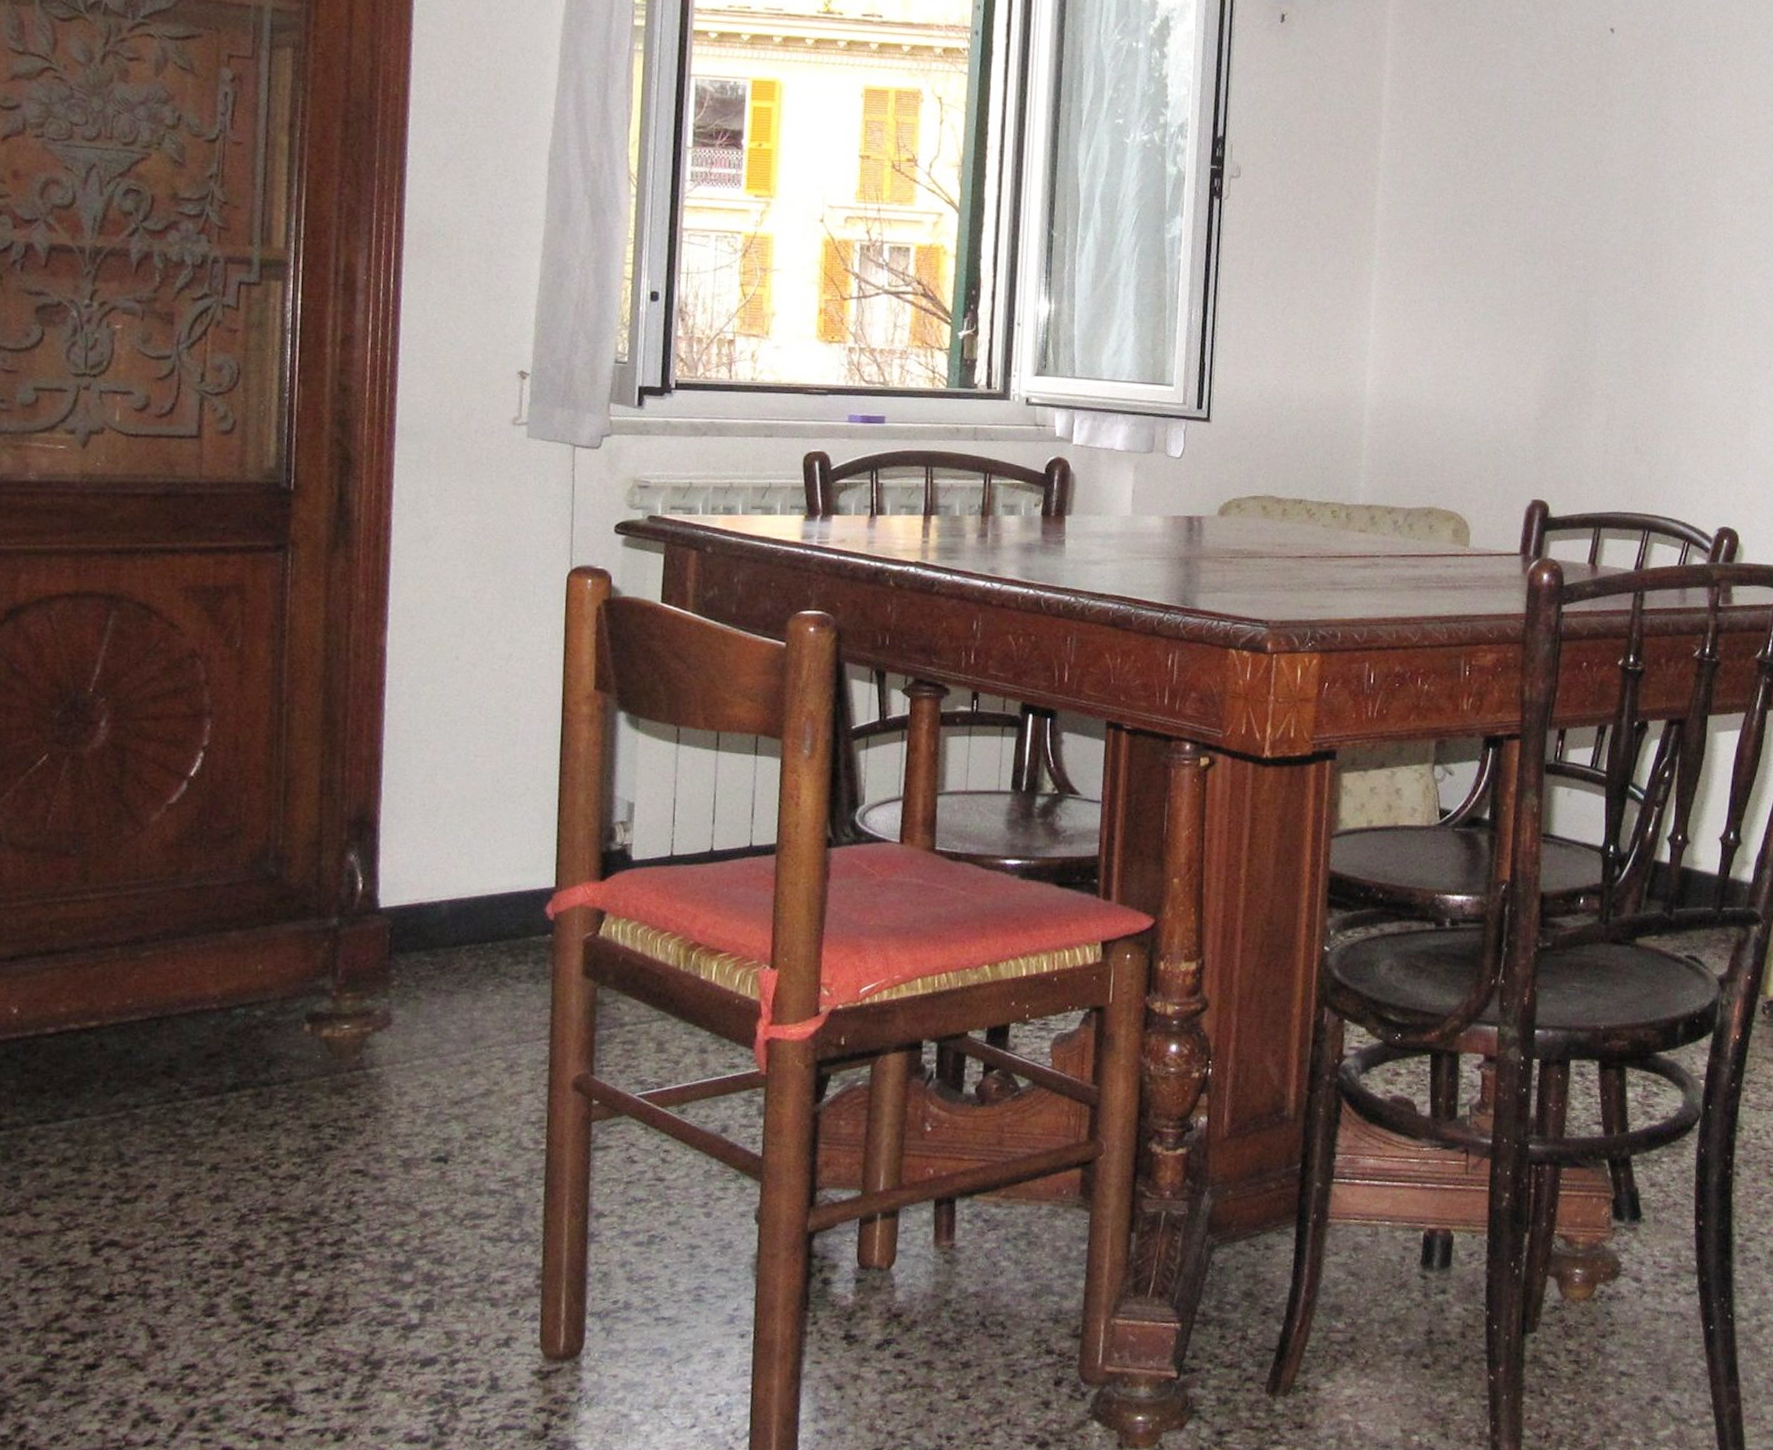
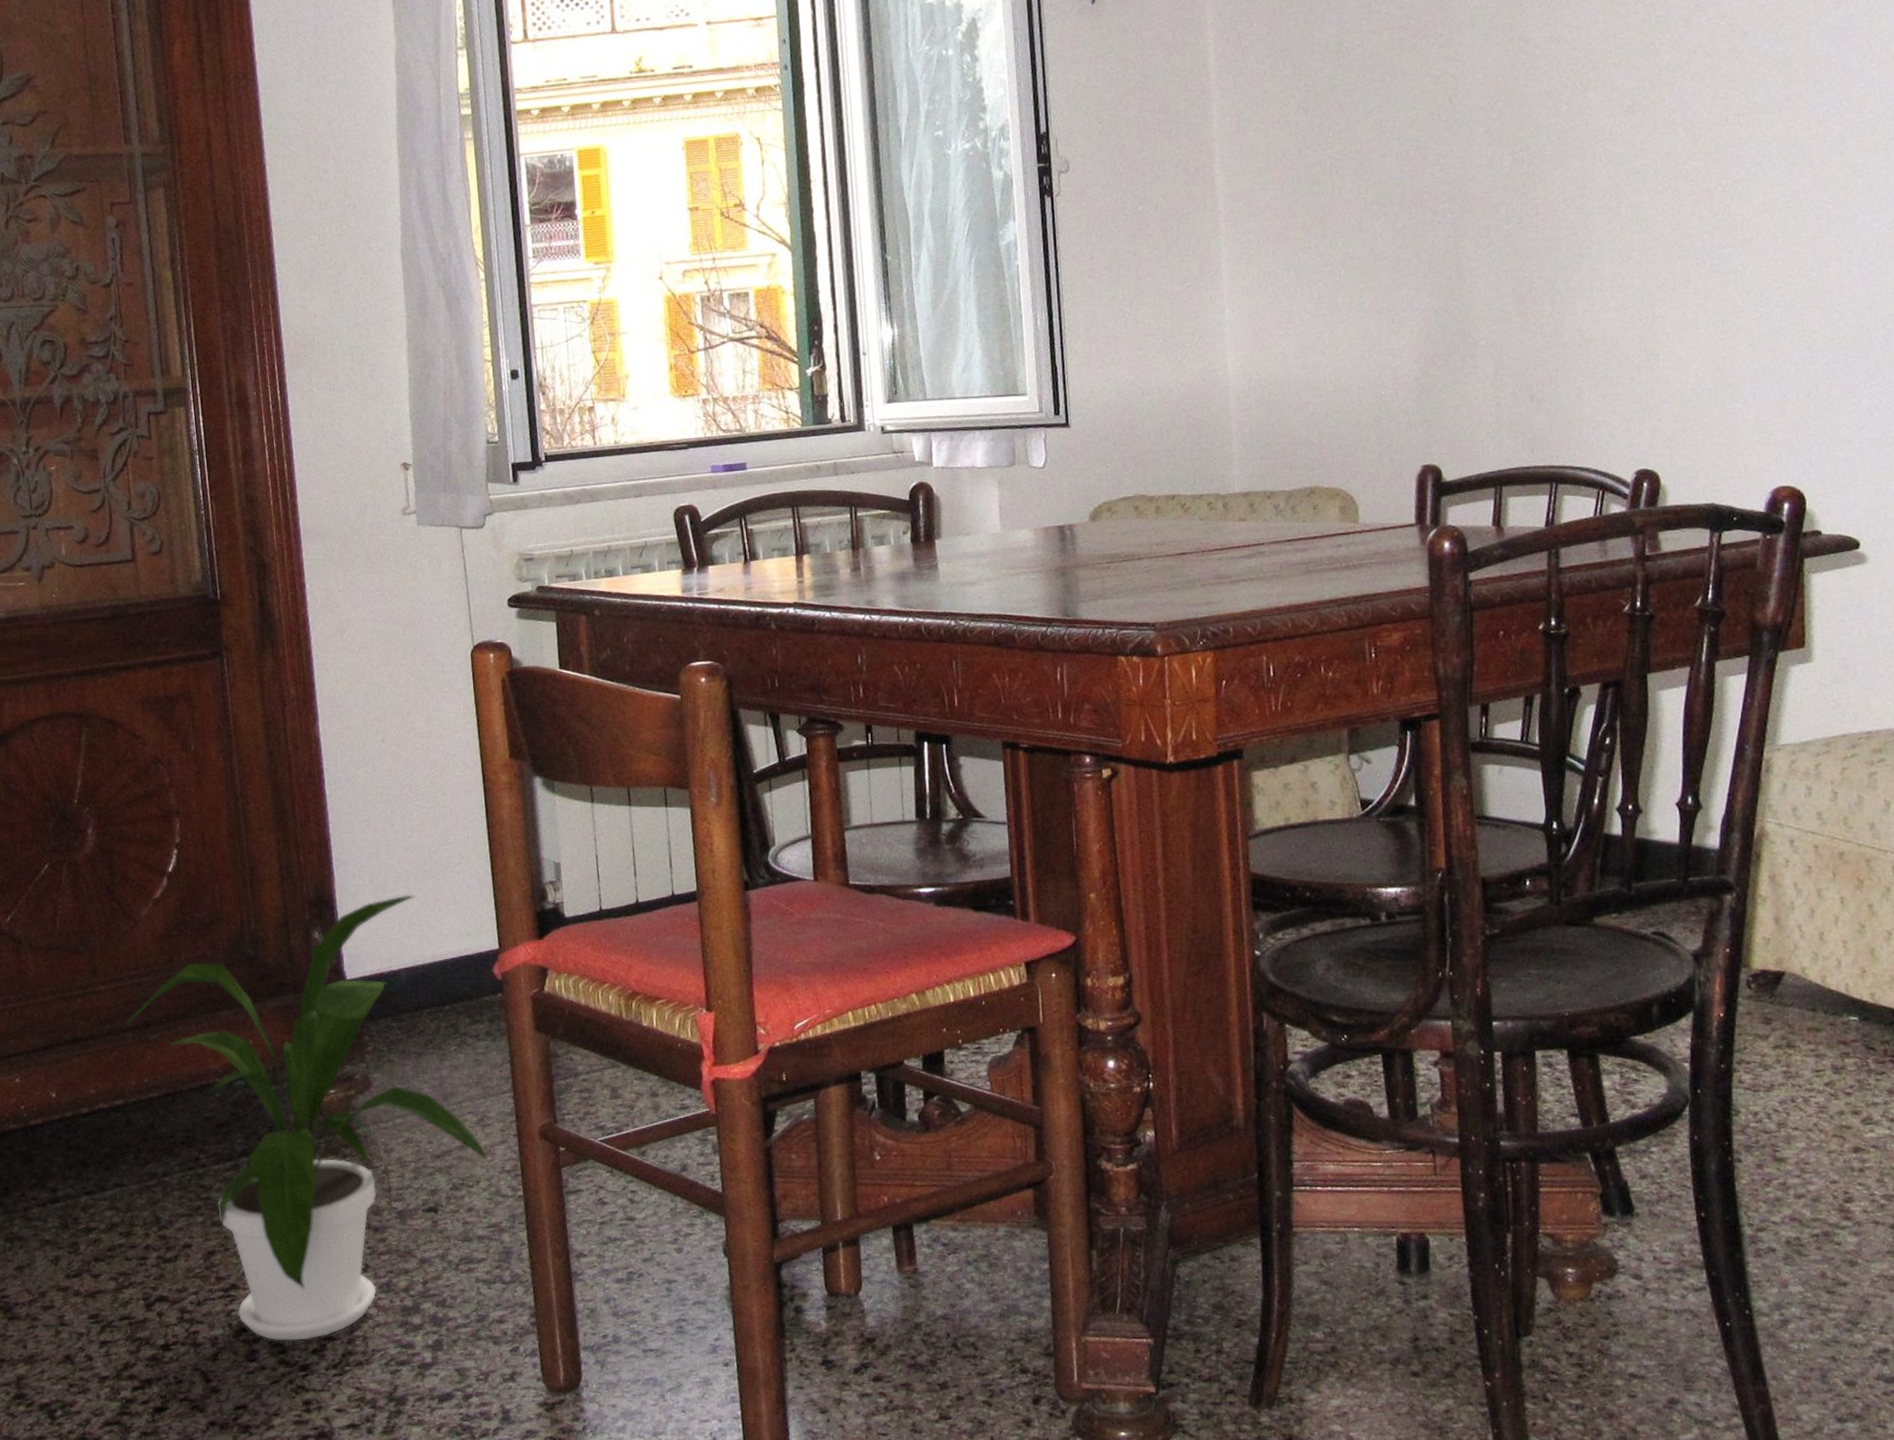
house plant: none [112,822,513,1295] -> present [124,894,489,1341]

